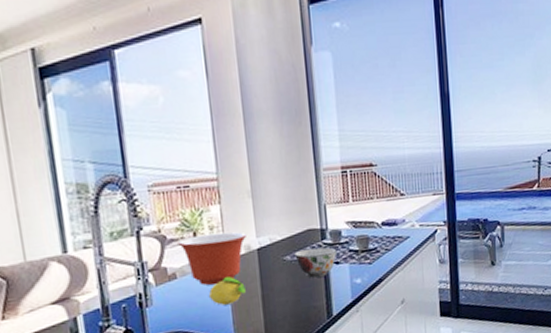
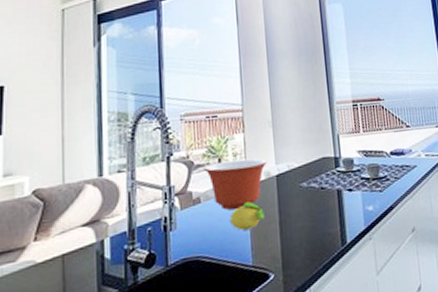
soup bowl: present [294,247,338,278] -> none [310,174,350,204]

